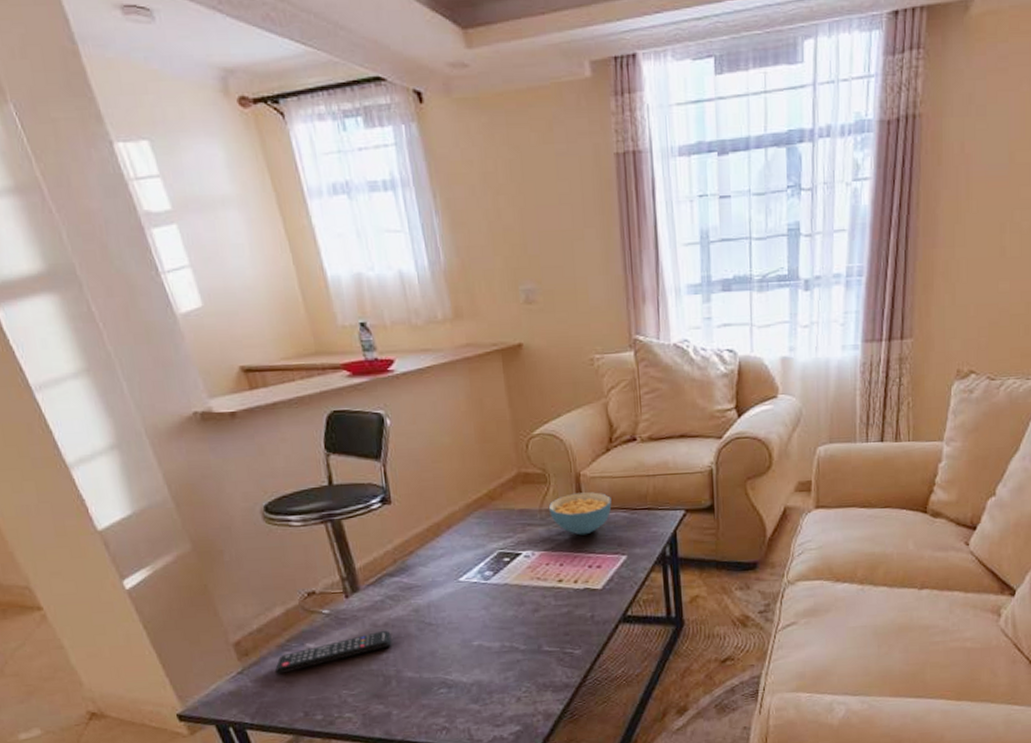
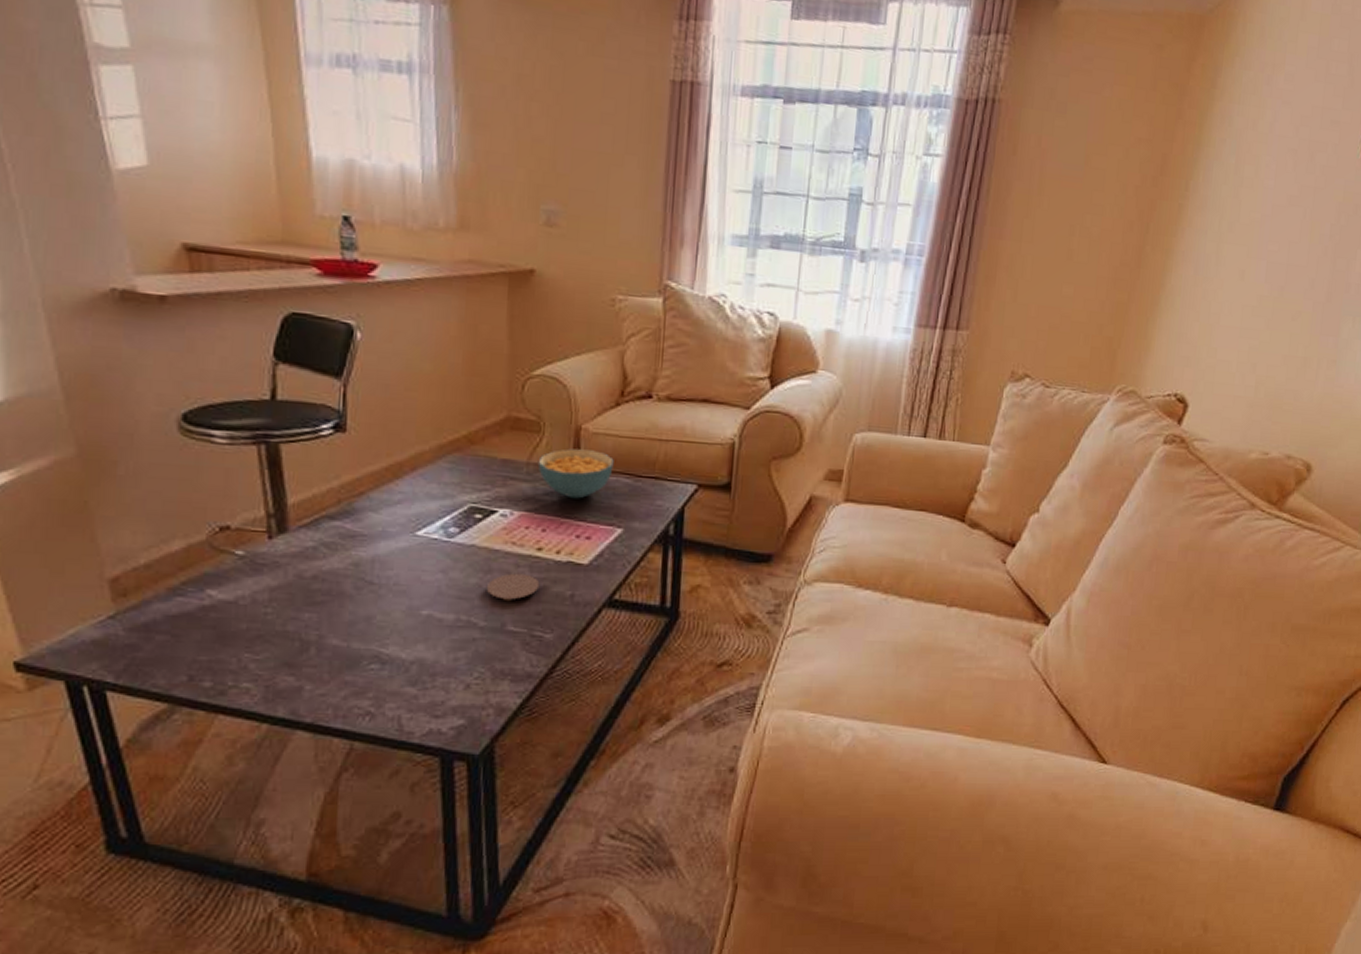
remote control: present [274,631,392,675] -> none [158,585,319,625]
coaster: none [521,602,565,627] -> present [486,573,540,602]

